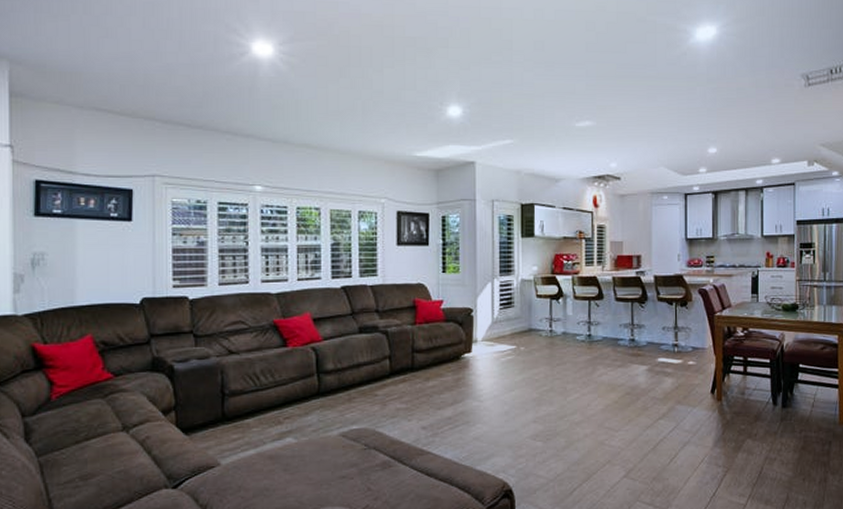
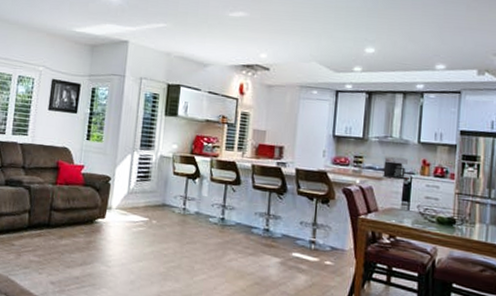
coffee maker: none [733,252,757,274] -> present [383,156,411,181]

